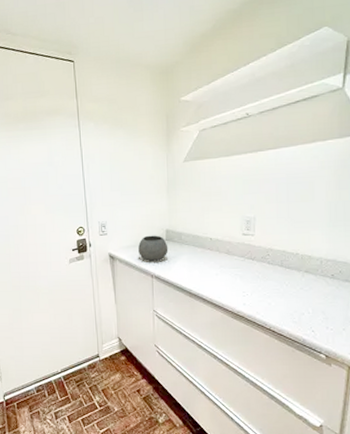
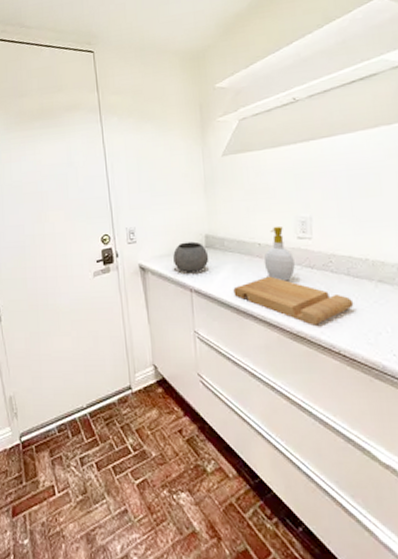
cutting board: none [187,265,284,307] -> present [233,276,354,325]
soap bottle: none [213,224,239,270] -> present [263,226,295,281]

